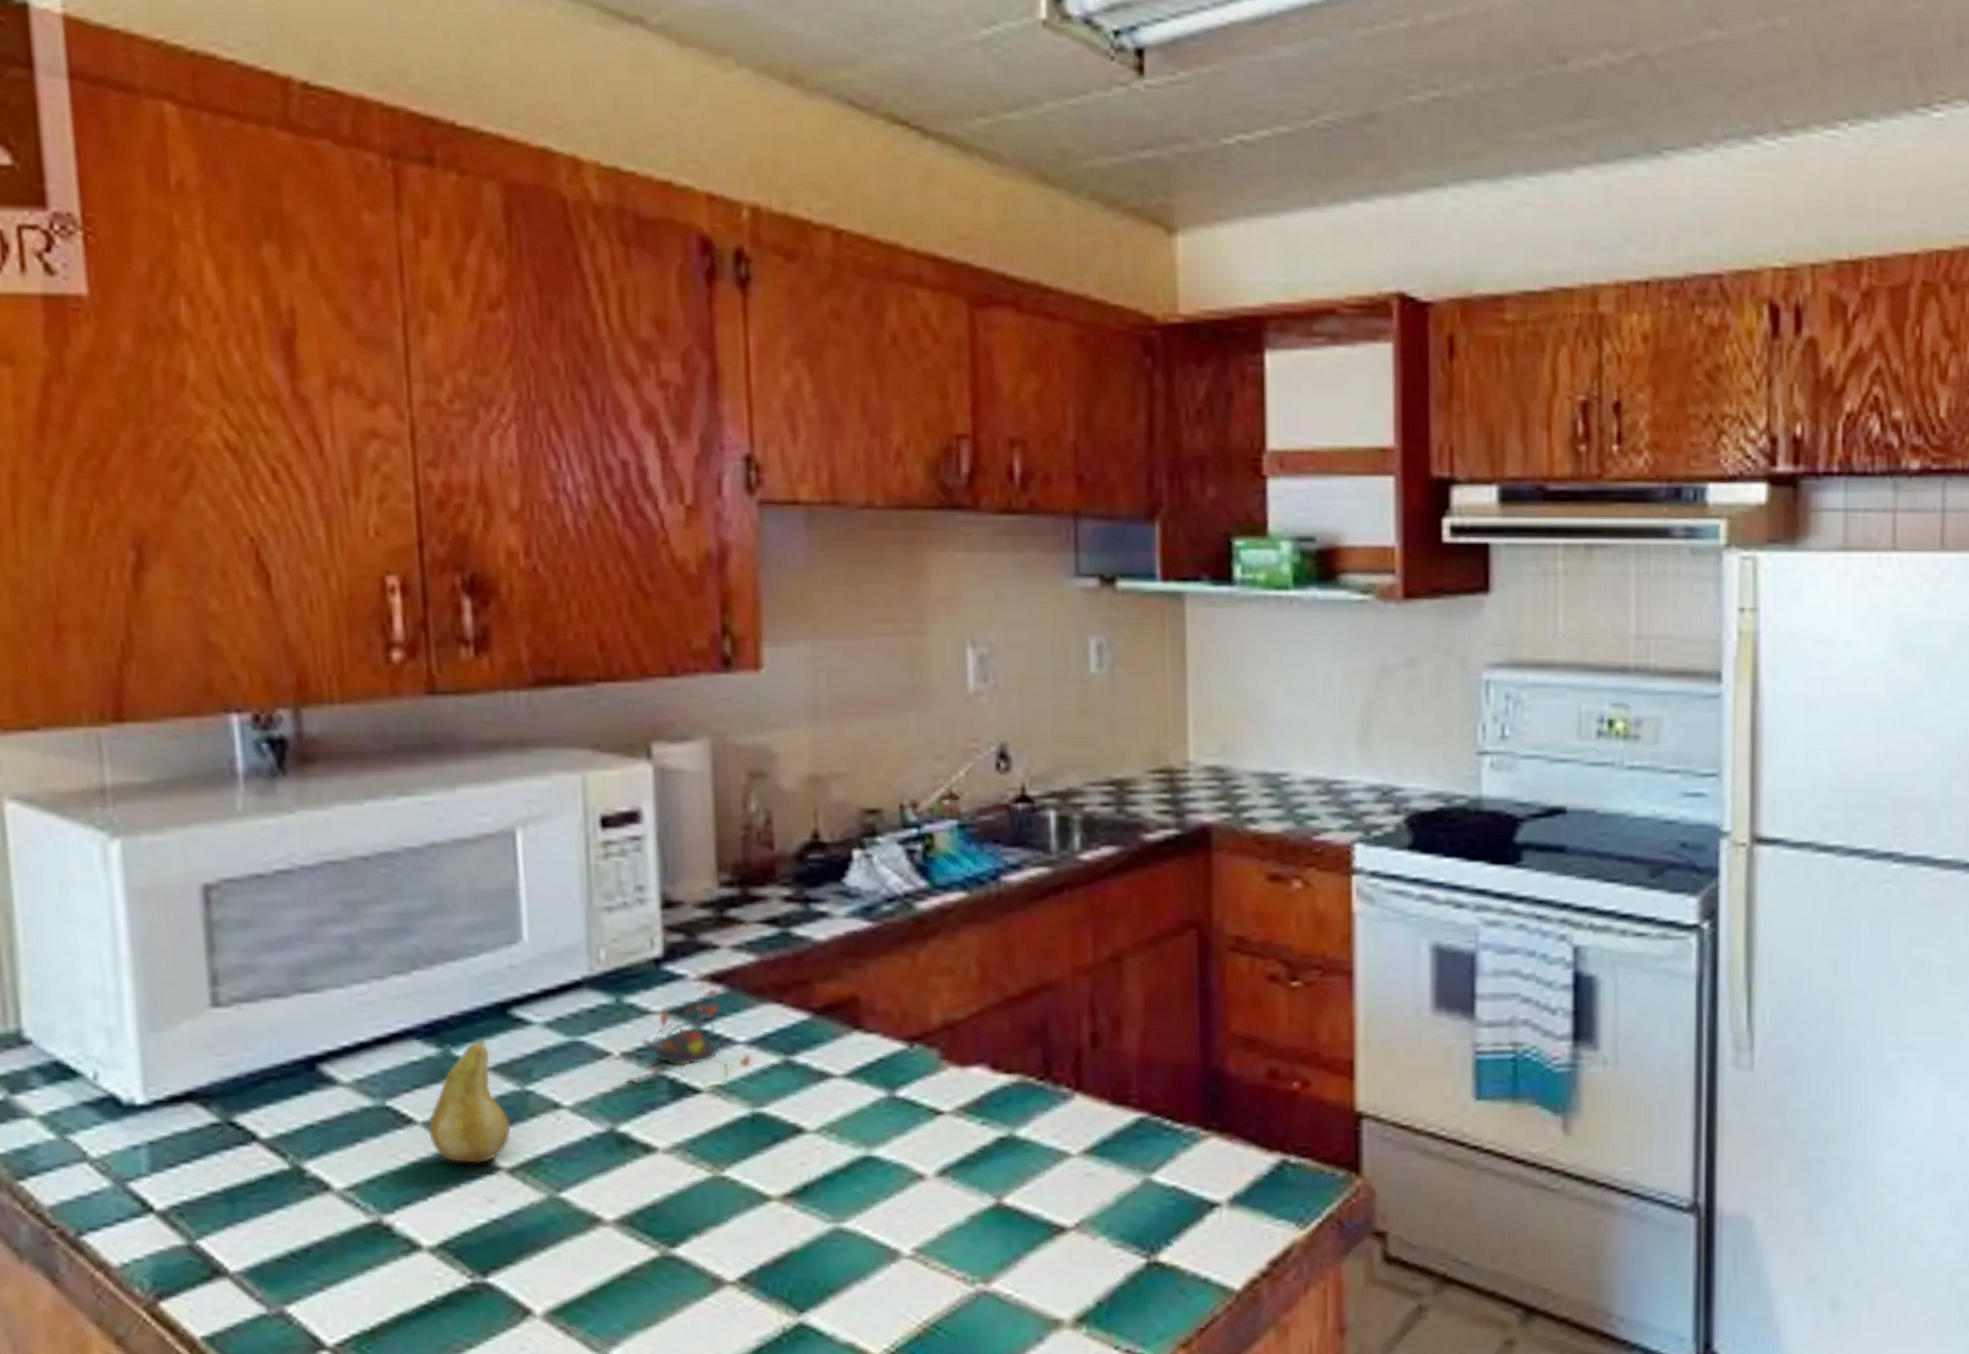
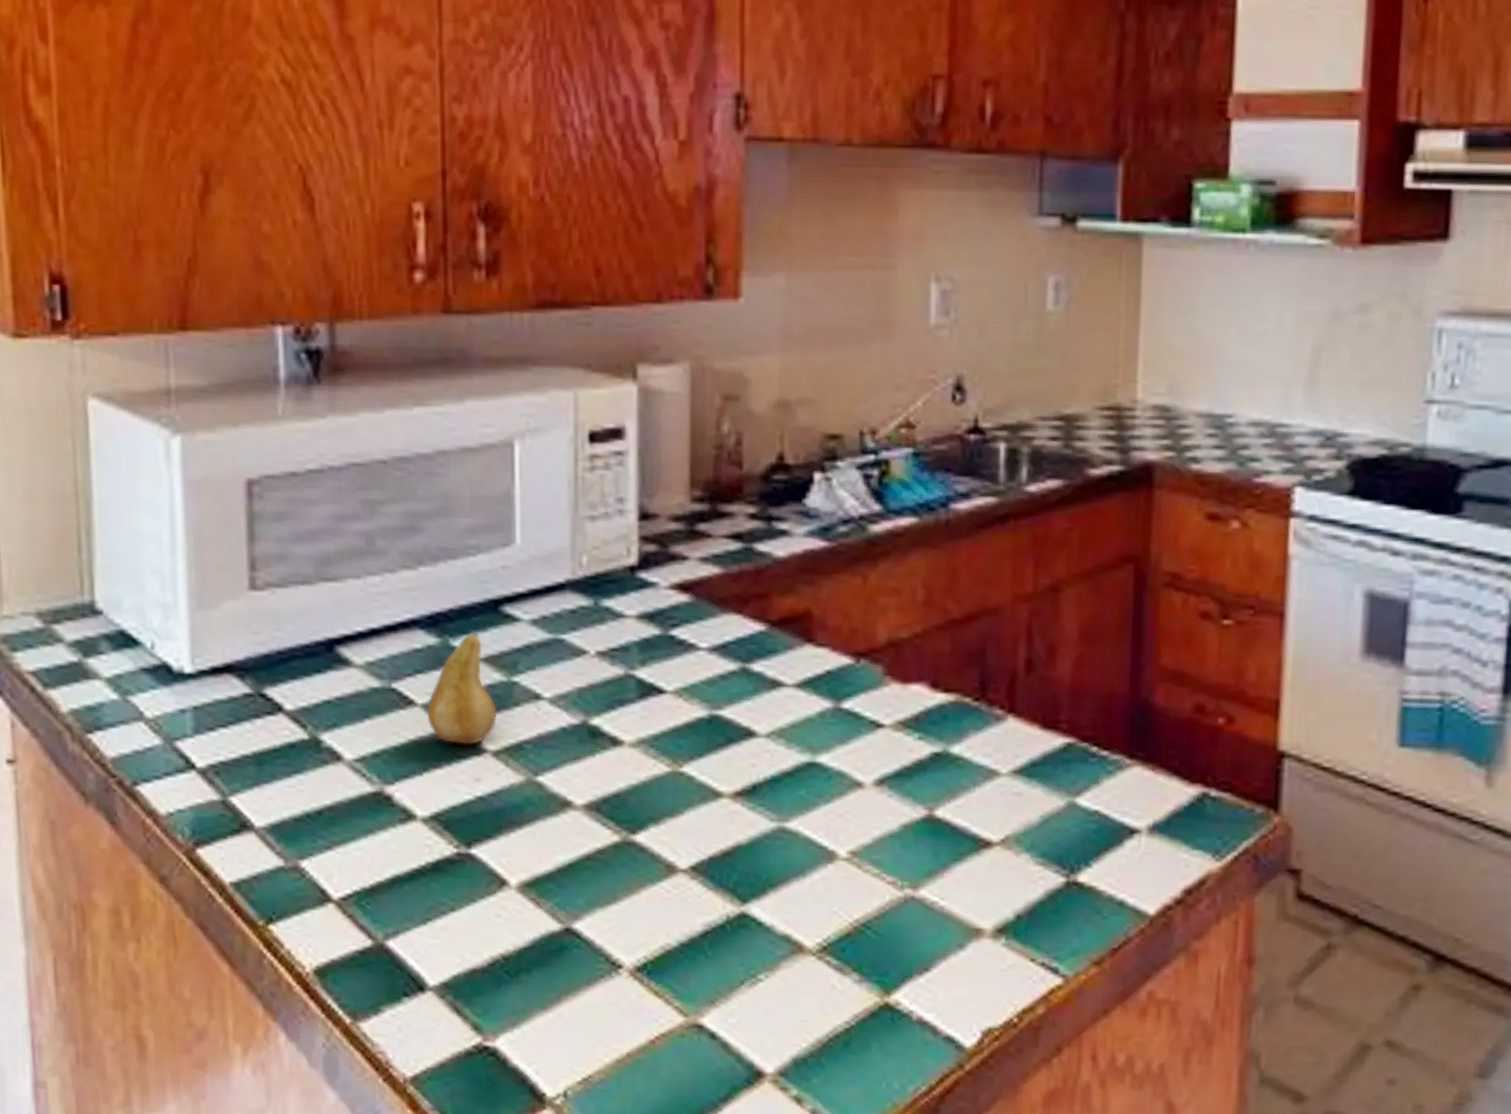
teapot: present [624,966,775,1082] -> none [598,576,732,681]

